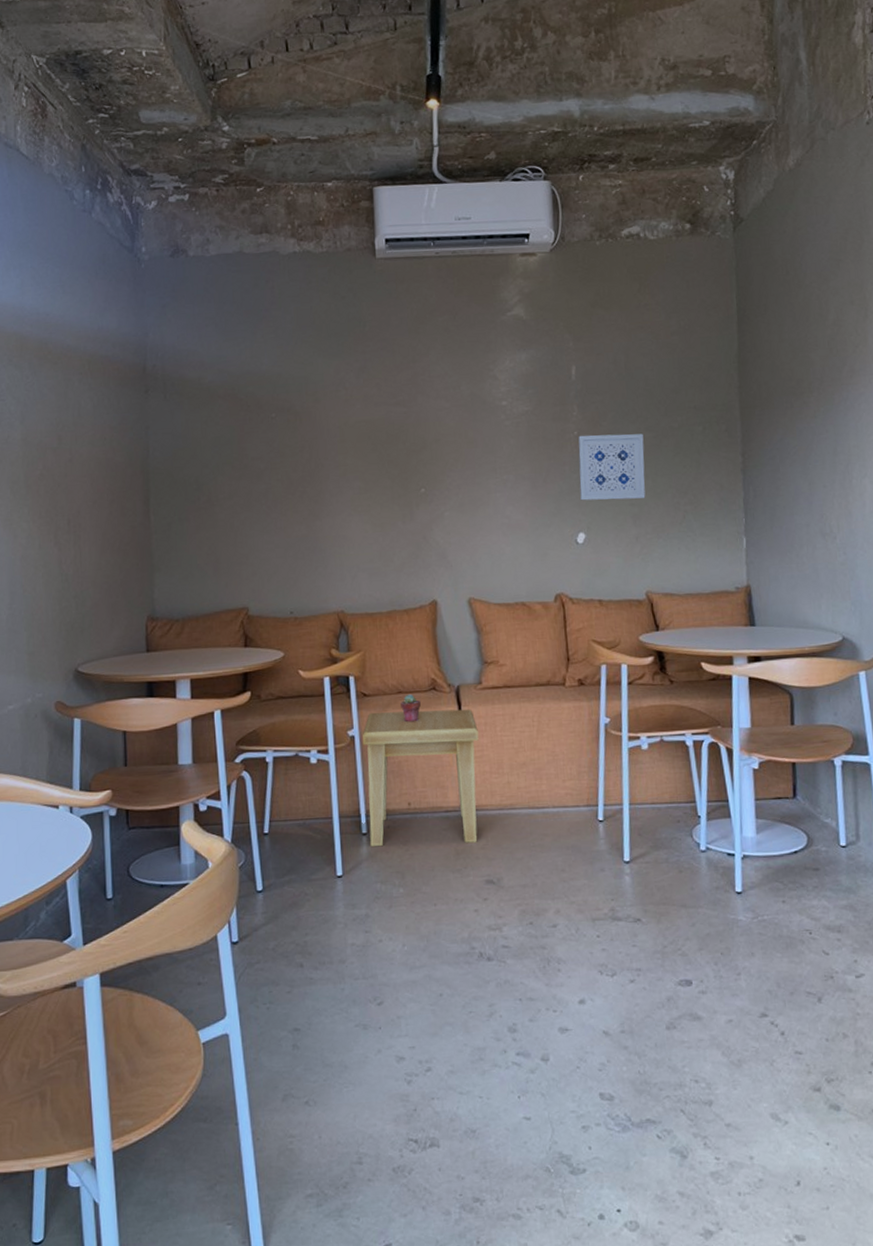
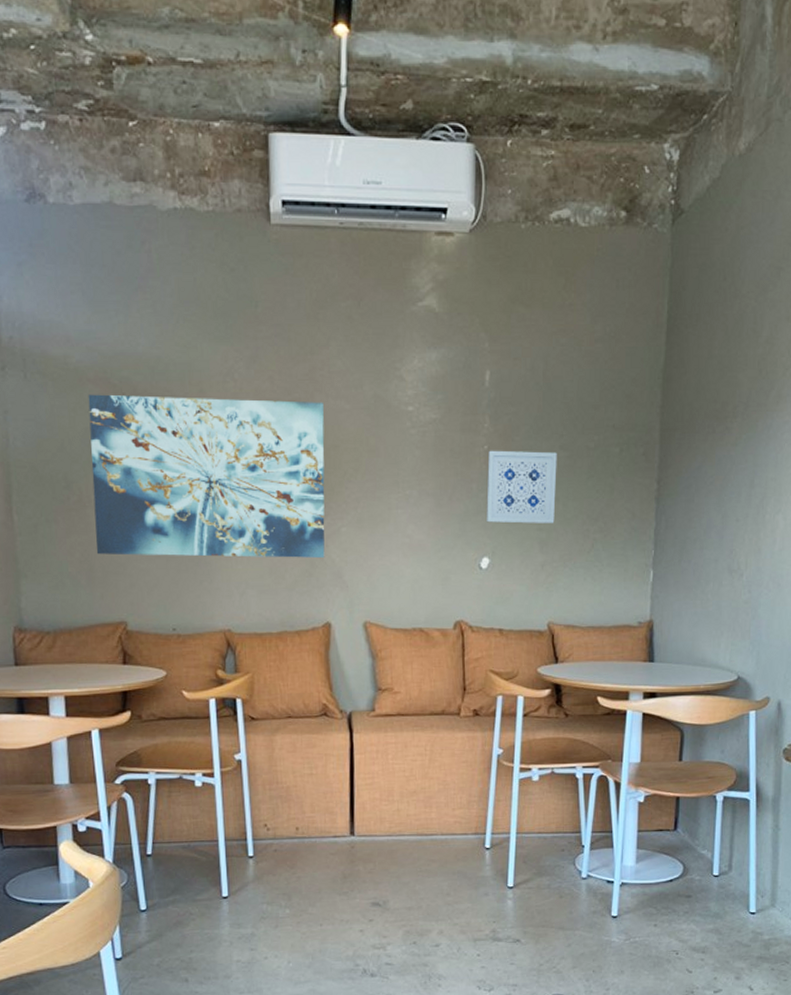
wall art: none [218,402,430,547] -> present [88,394,325,558]
side table: present [362,709,479,846] -> none [249,736,370,869]
potted succulent: present [401,694,421,722] -> none [290,719,311,748]

